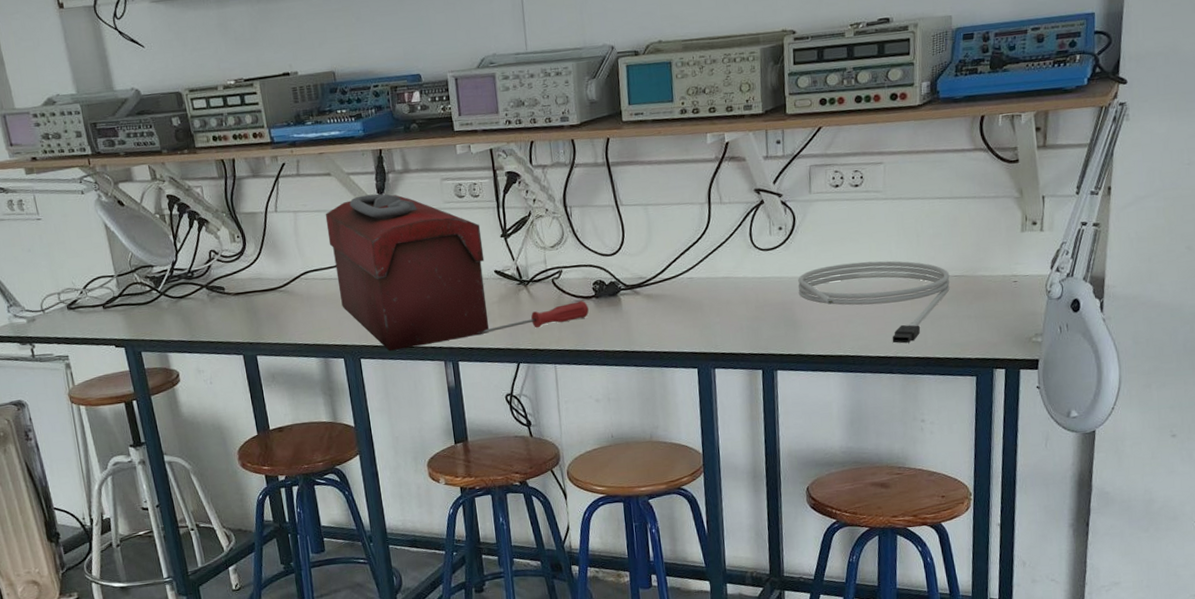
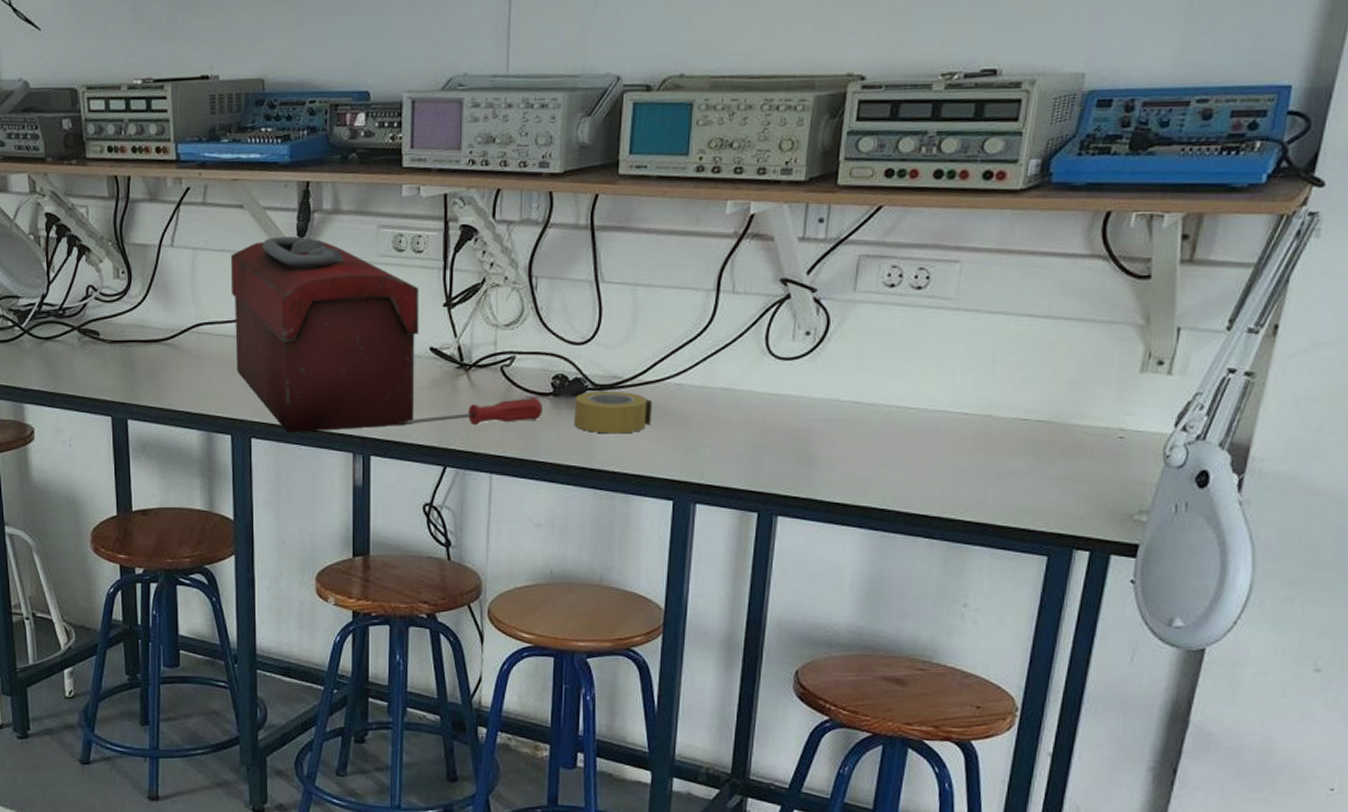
adhesive tape: none [612,288,673,323] -> present [574,390,653,434]
cable: present [798,260,950,344] -> none [820,388,1031,502]

